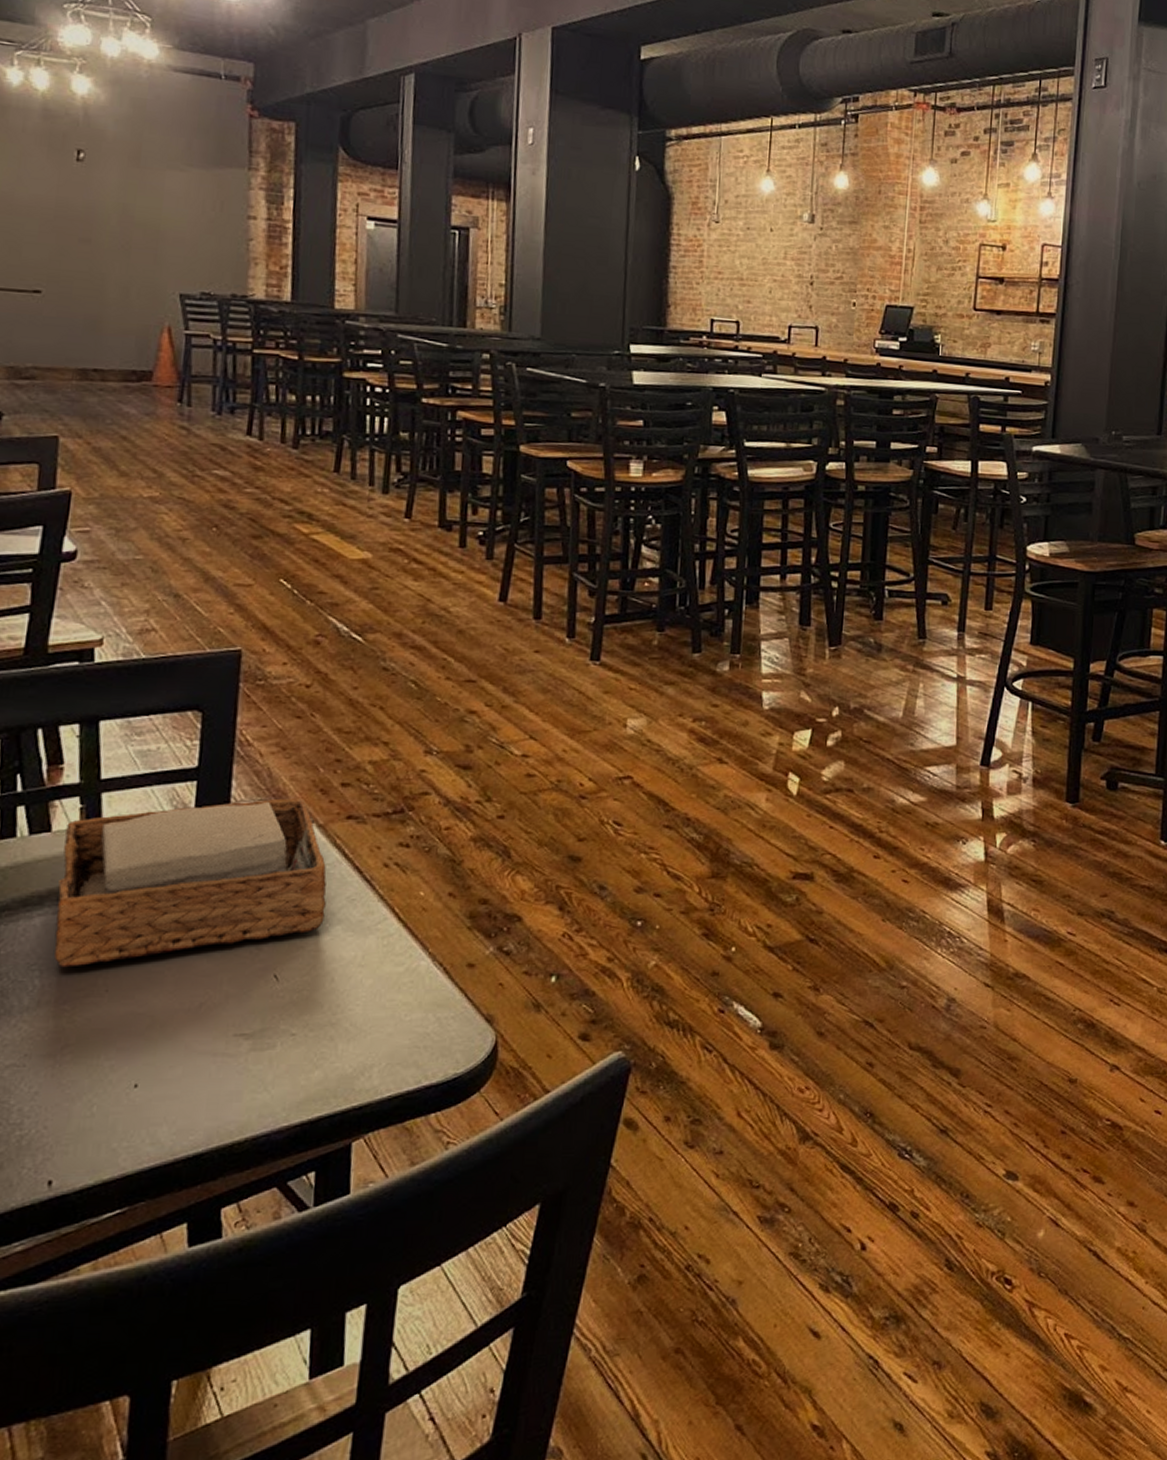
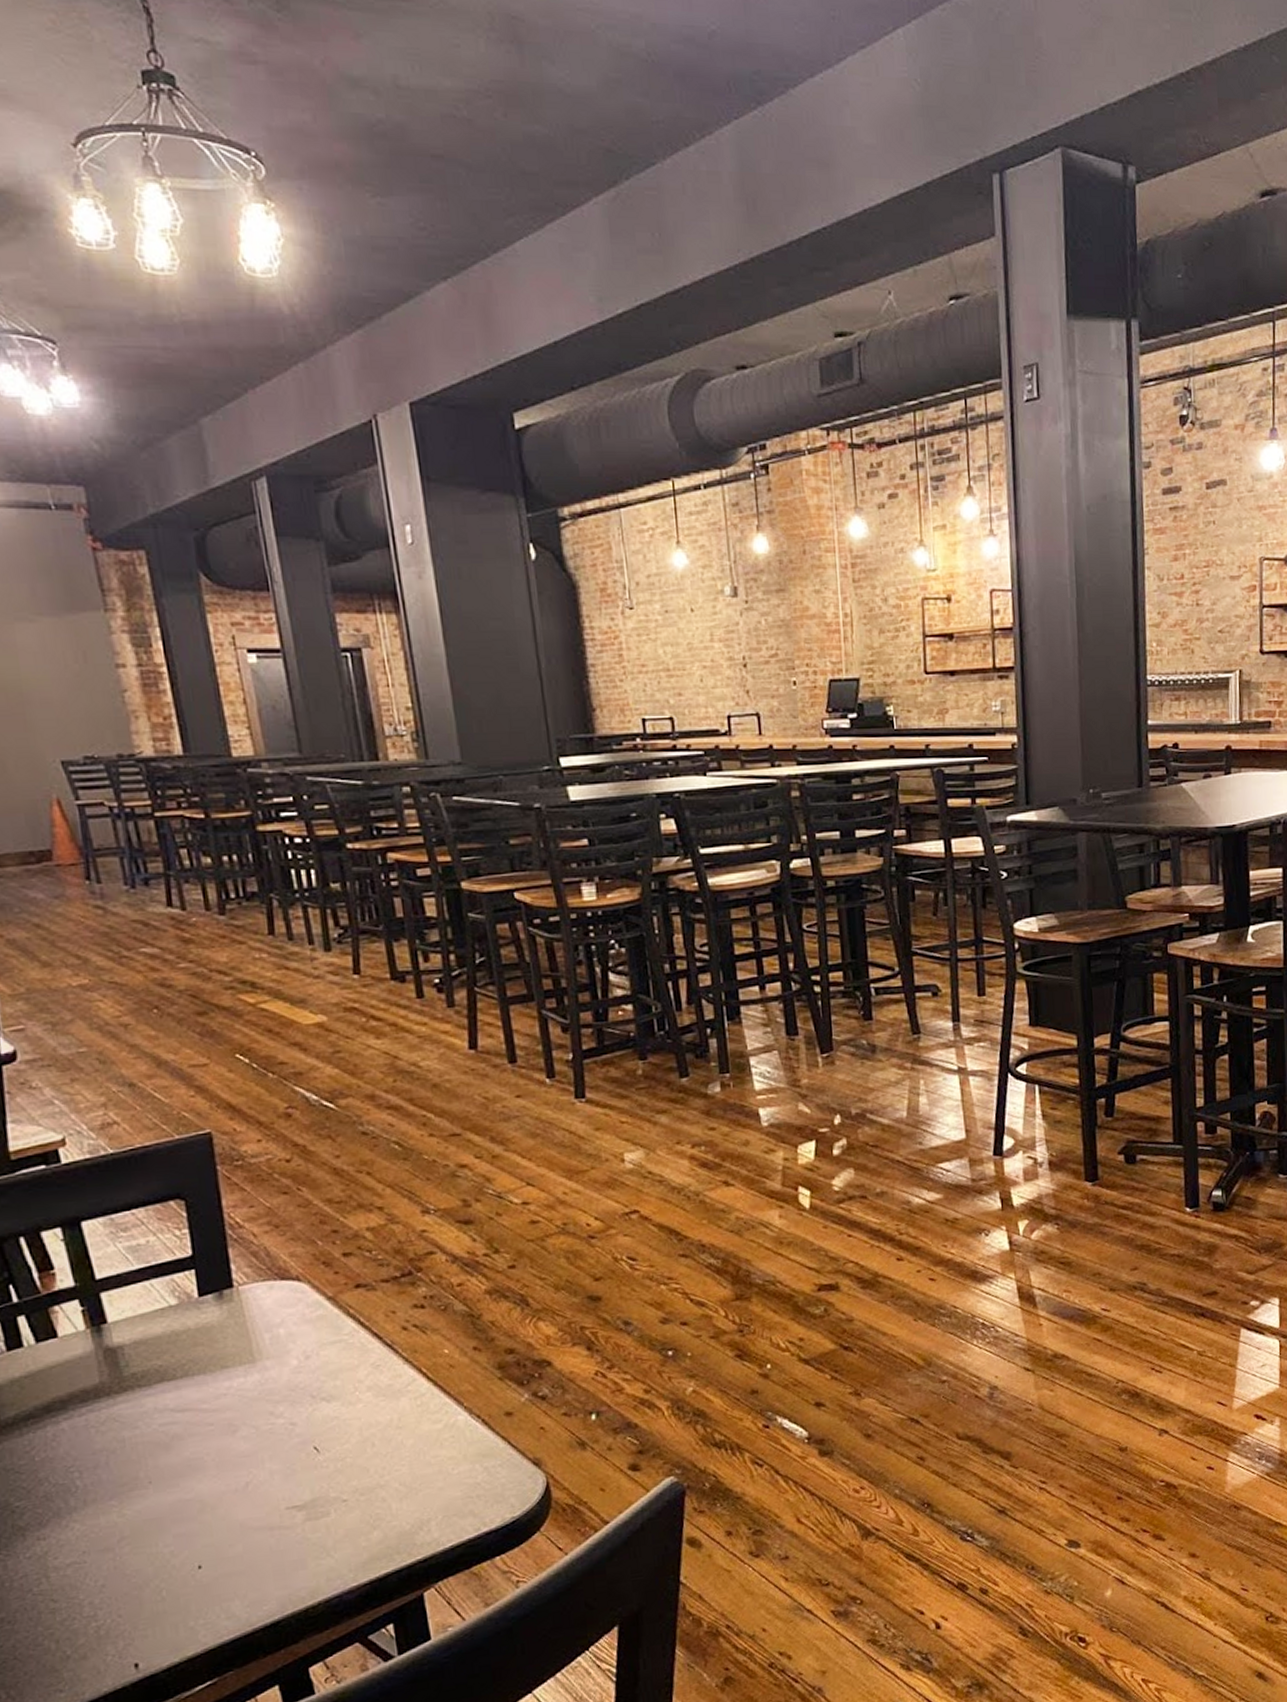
napkin holder: present [54,797,327,968] -> none [72,1272,353,1466]

